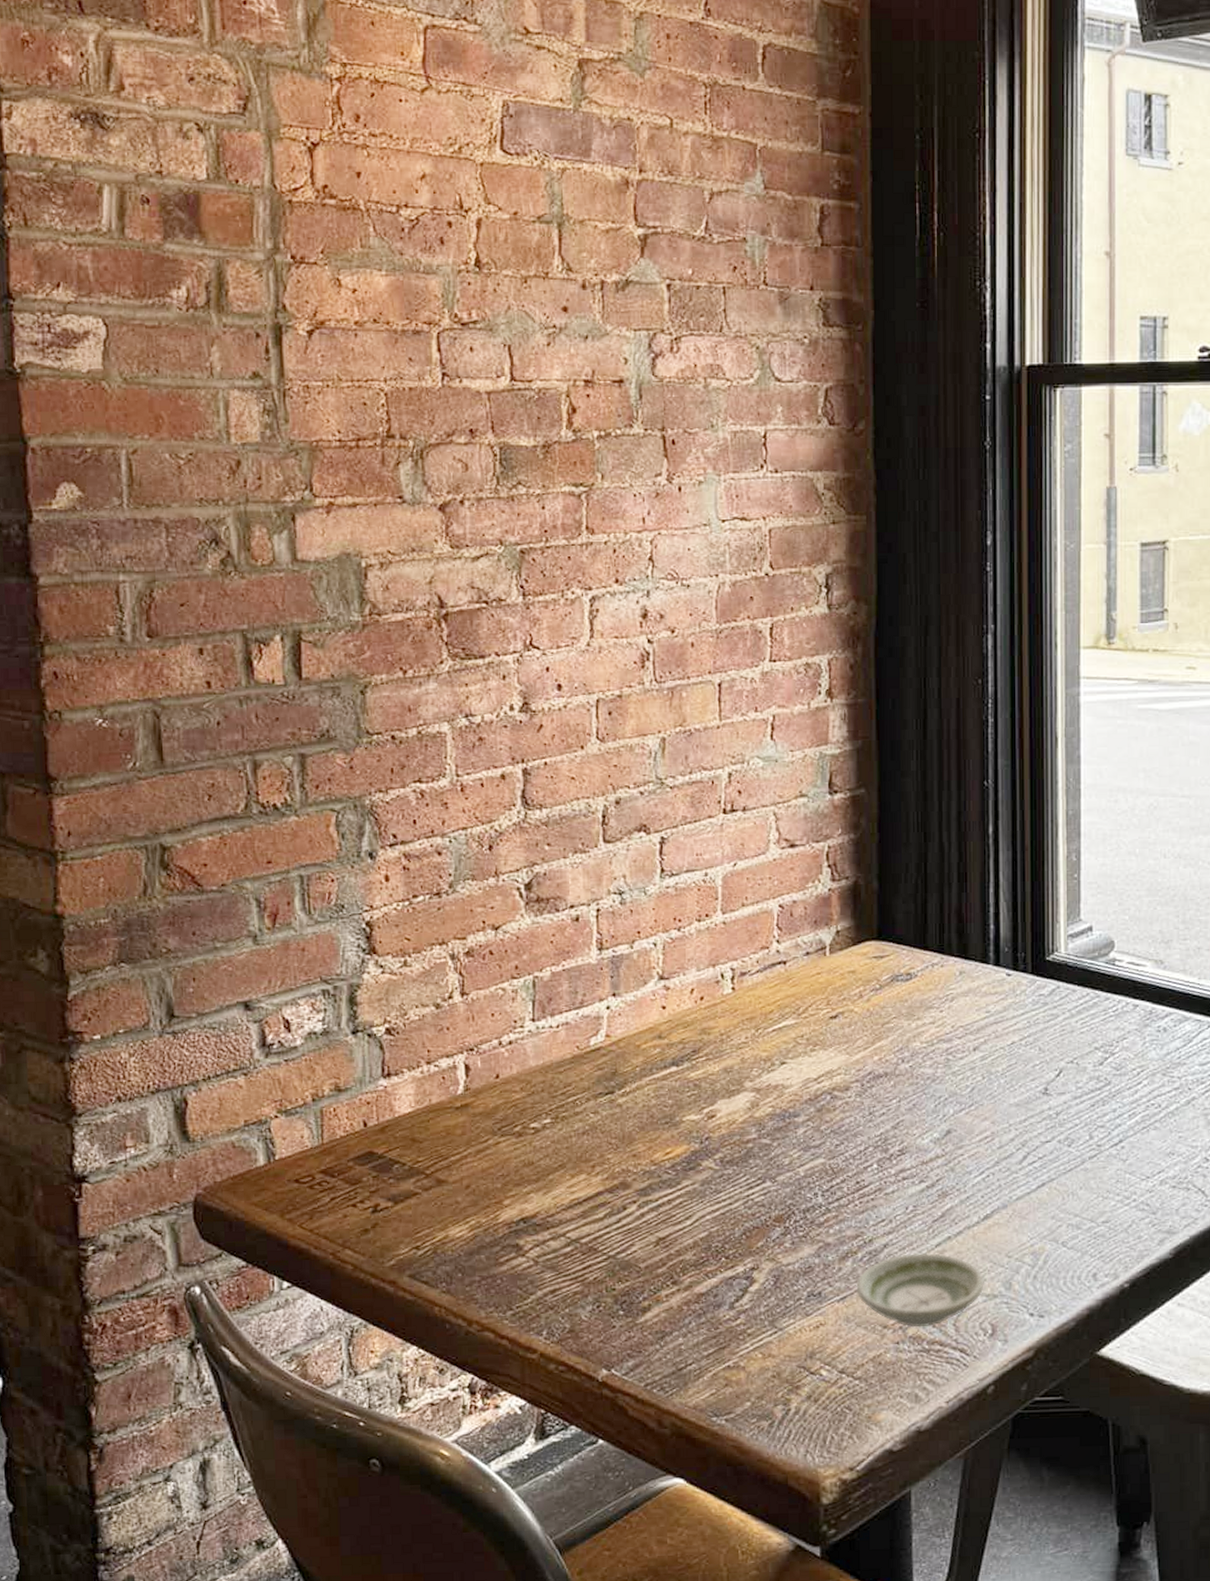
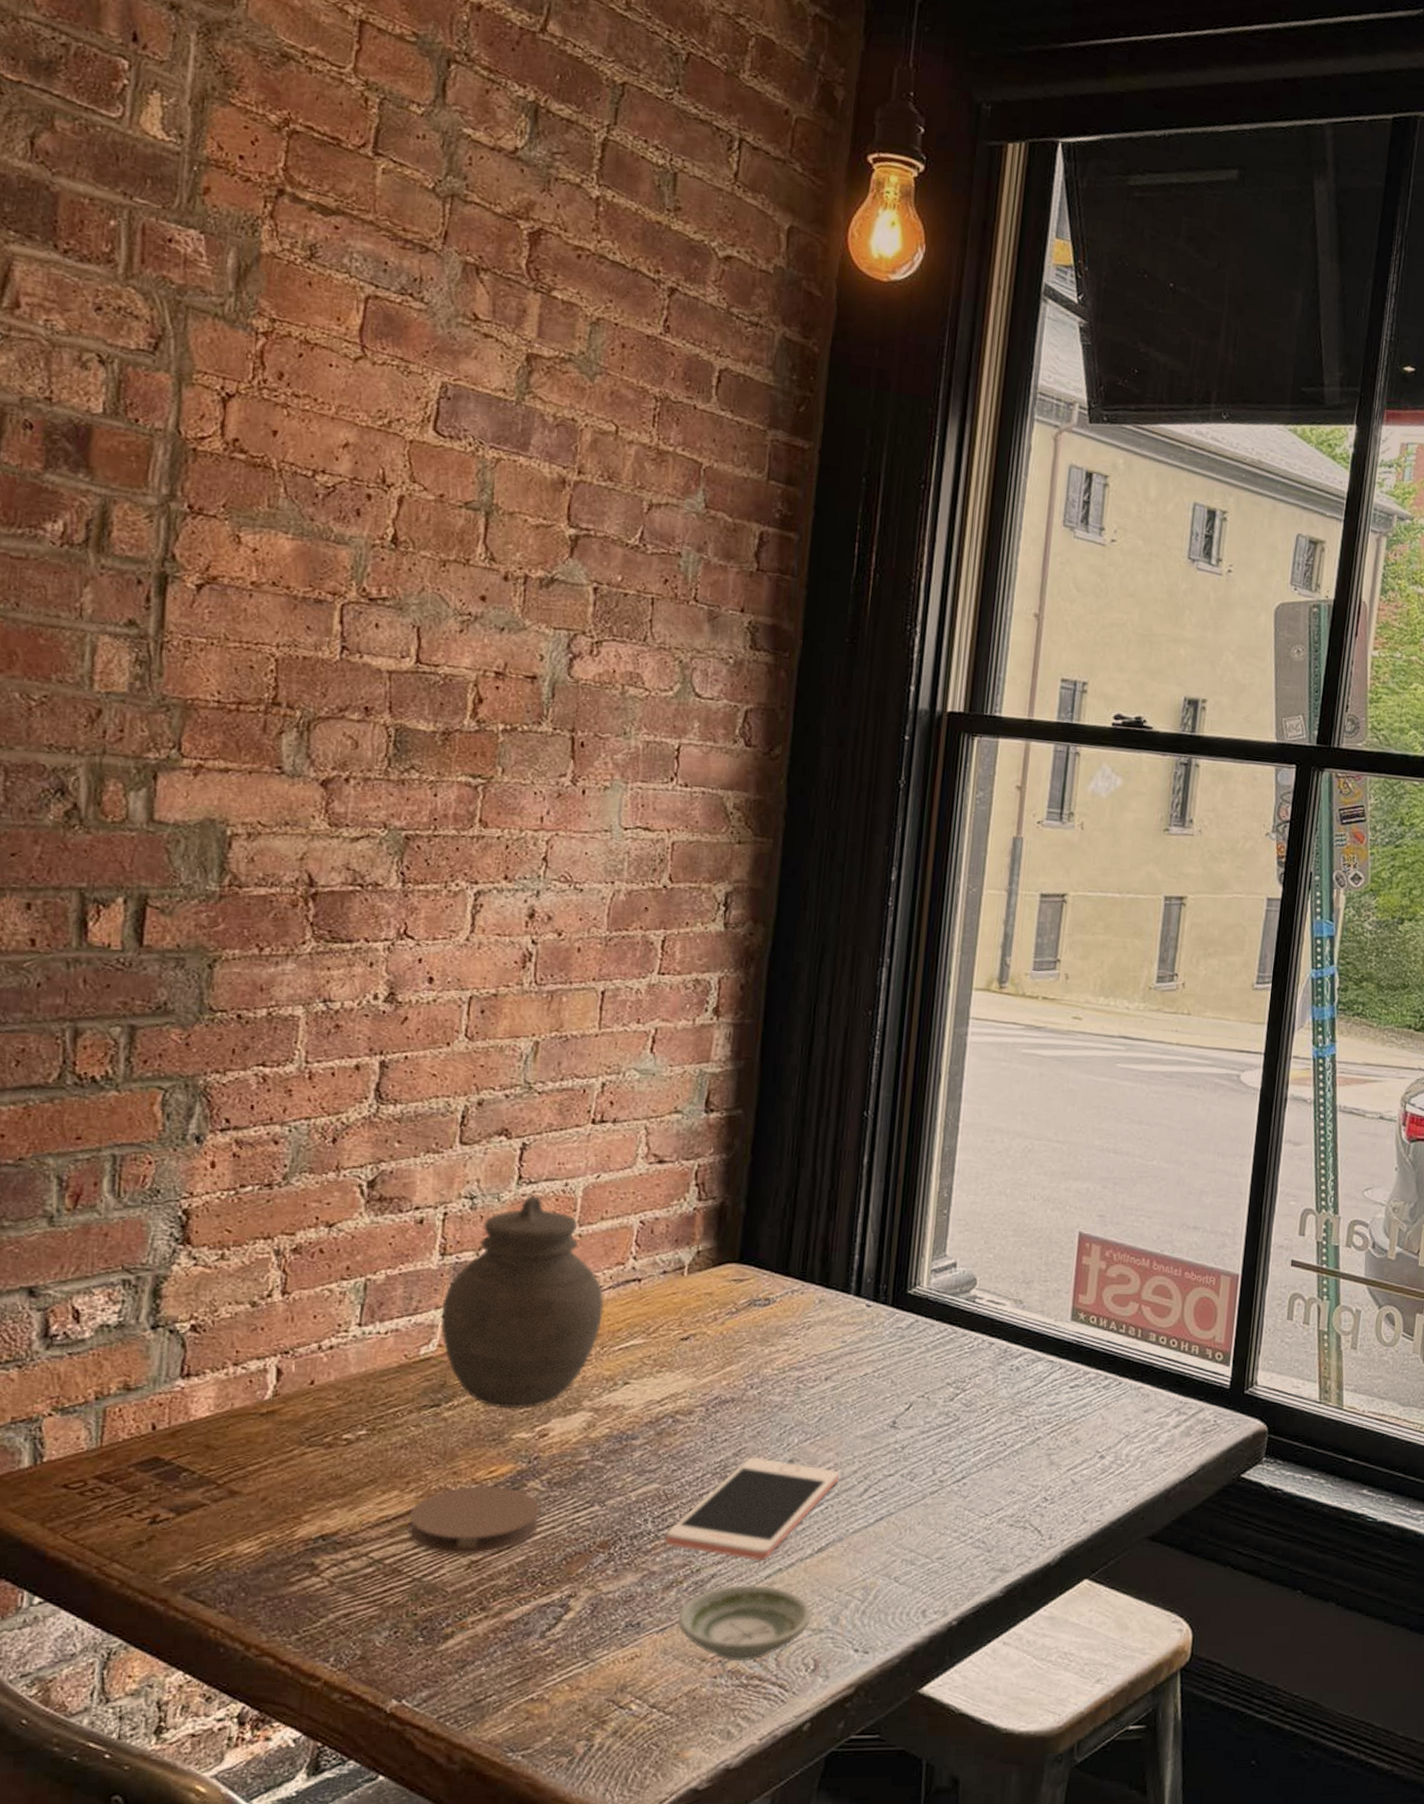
coaster: none [598,1166,717,1233] -> present [408,1485,540,1555]
jar: none [605,887,754,1093] -> present [441,1196,604,1409]
cell phone: none [836,1129,997,1230] -> present [665,1457,839,1561]

